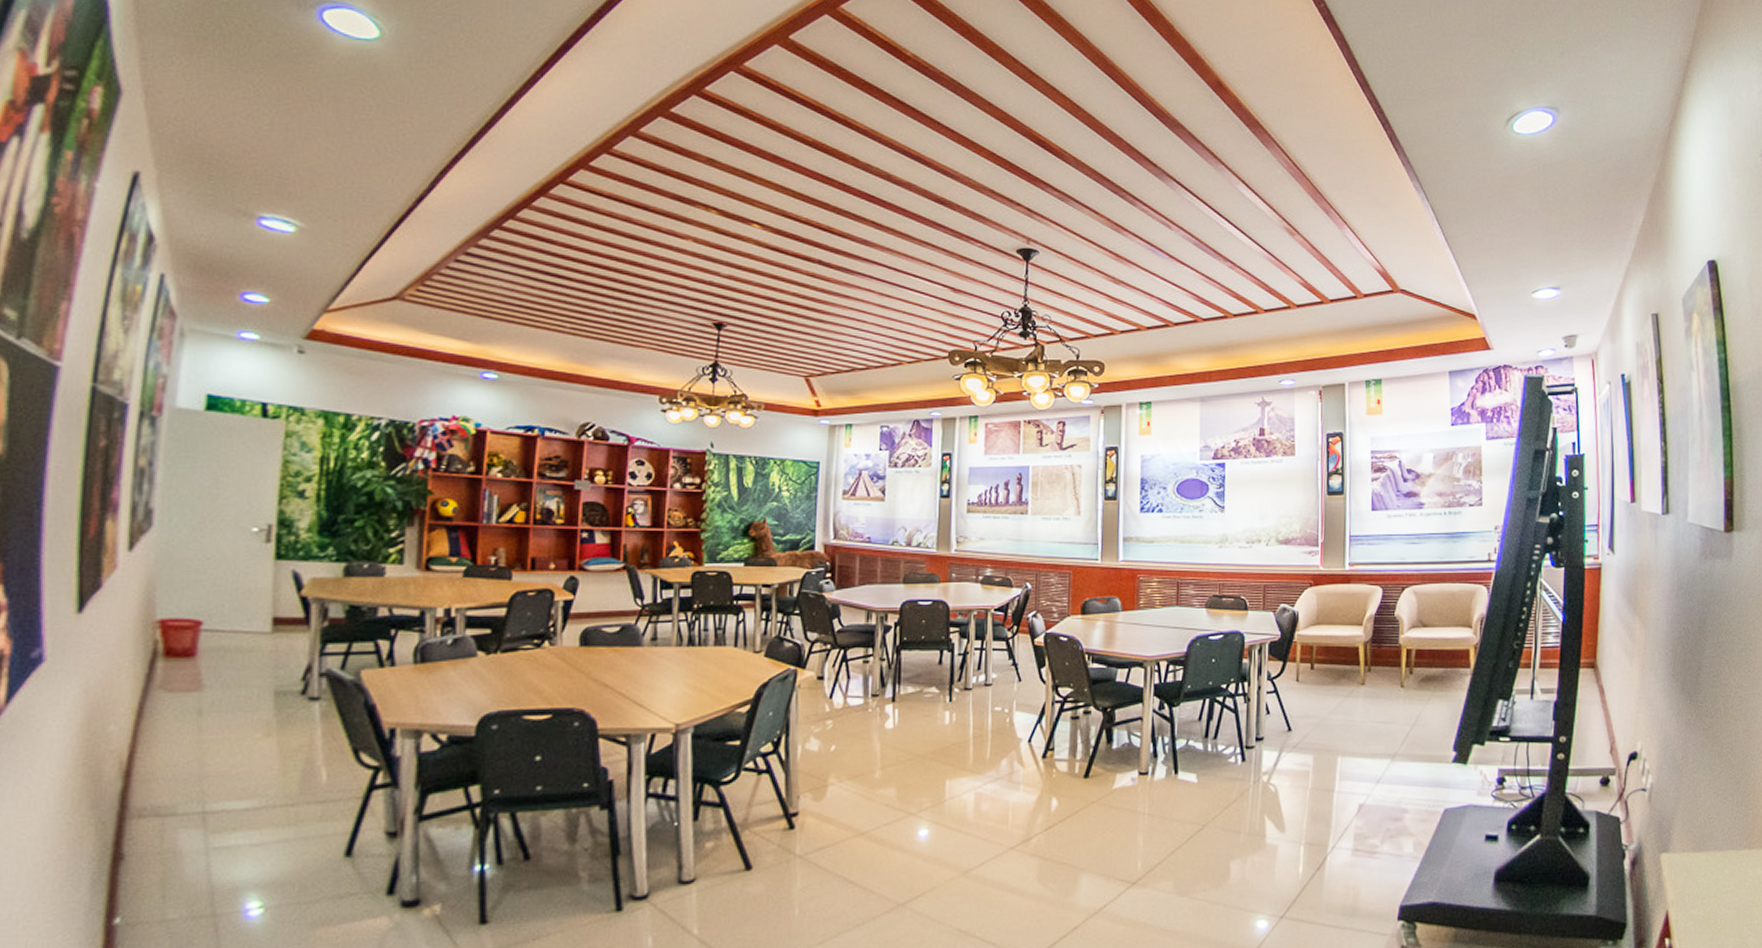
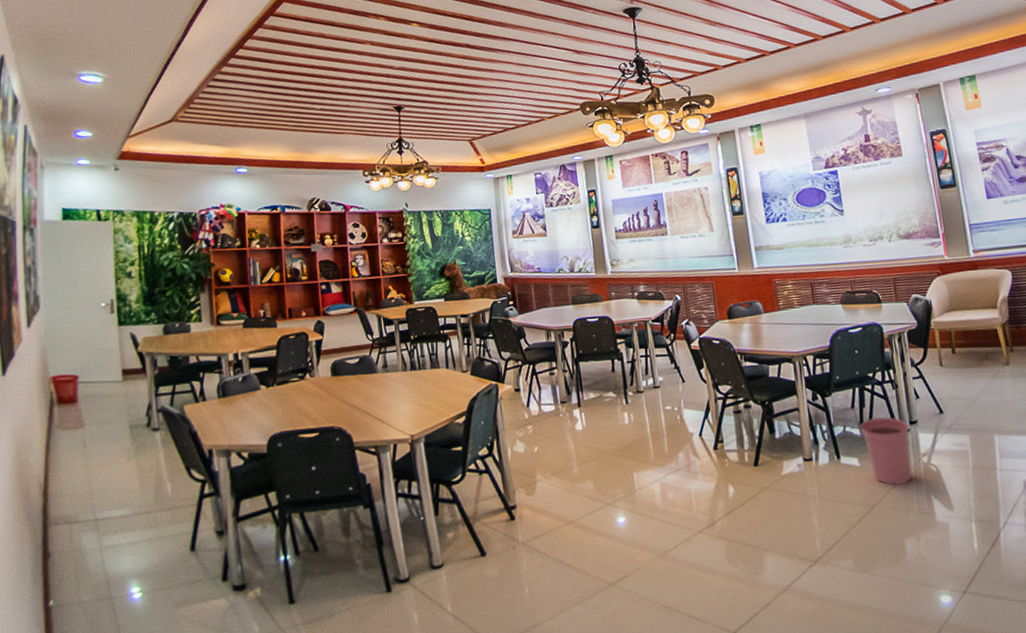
plant pot: none [1204,731,1254,804] -> present [860,416,912,485]

